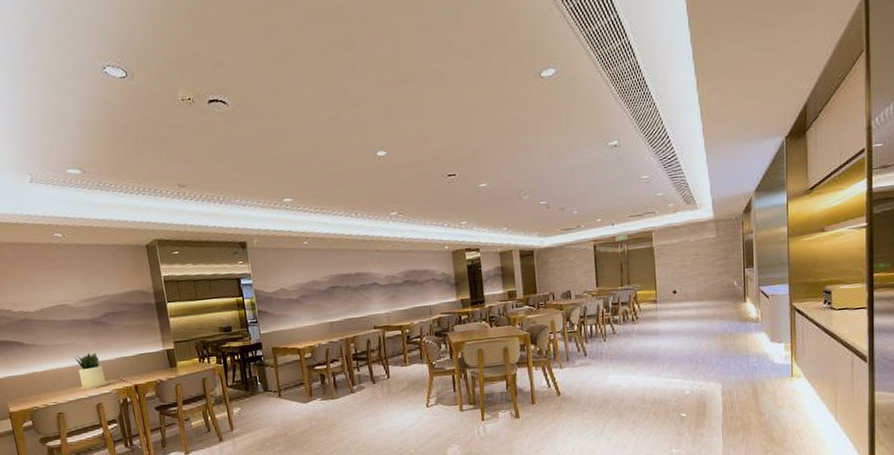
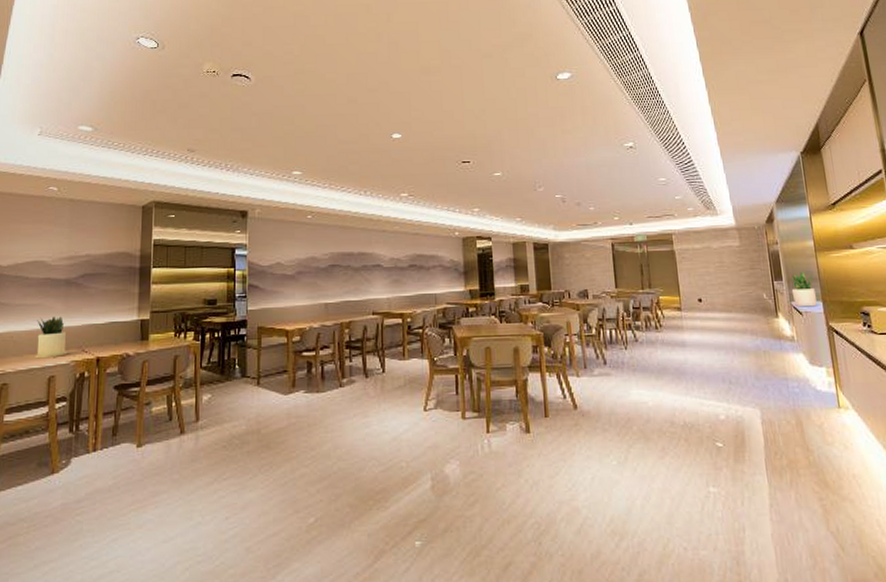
planter: none [761,258,783,291] -> present [791,272,817,307]

